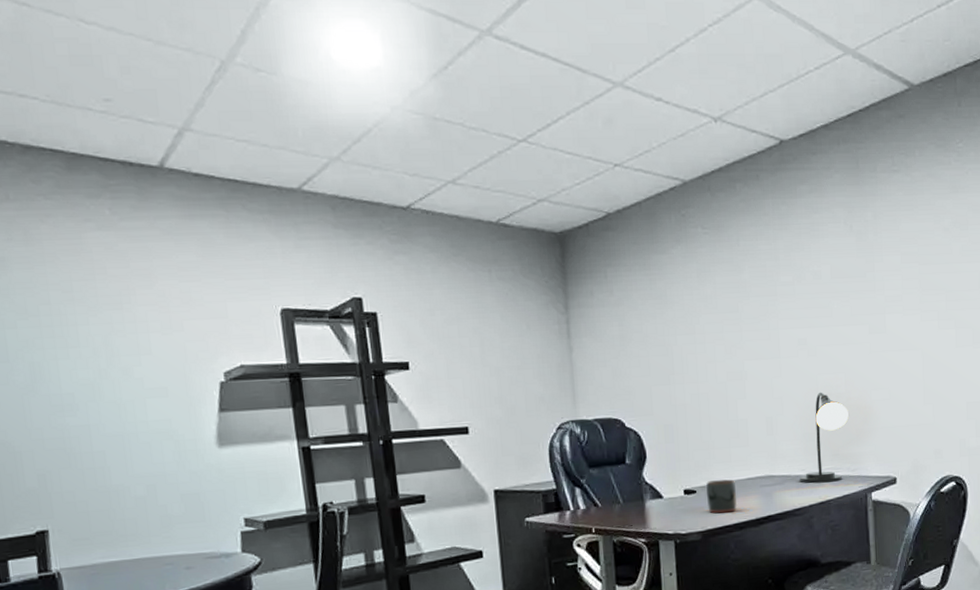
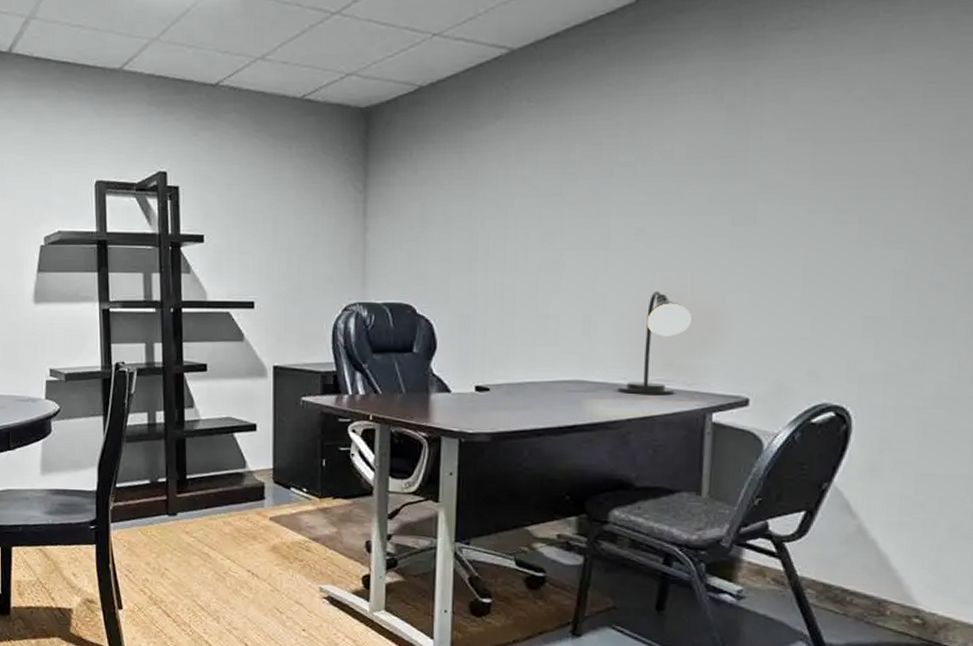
mug: present [706,479,738,514] -> none [500,380,538,416]

